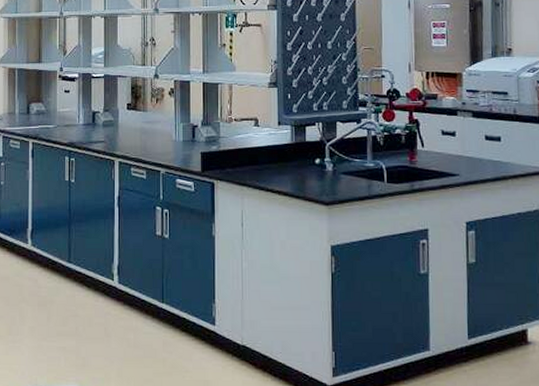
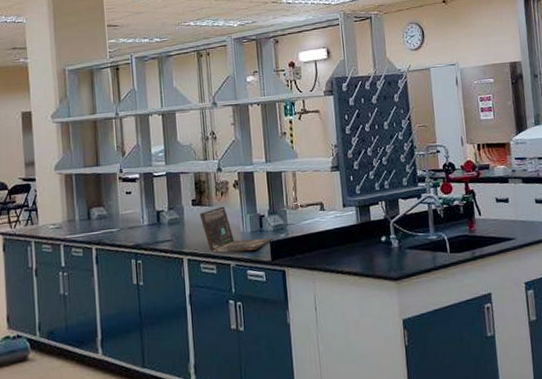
laptop: none [134,113,204,160] -> present [199,206,273,253]

